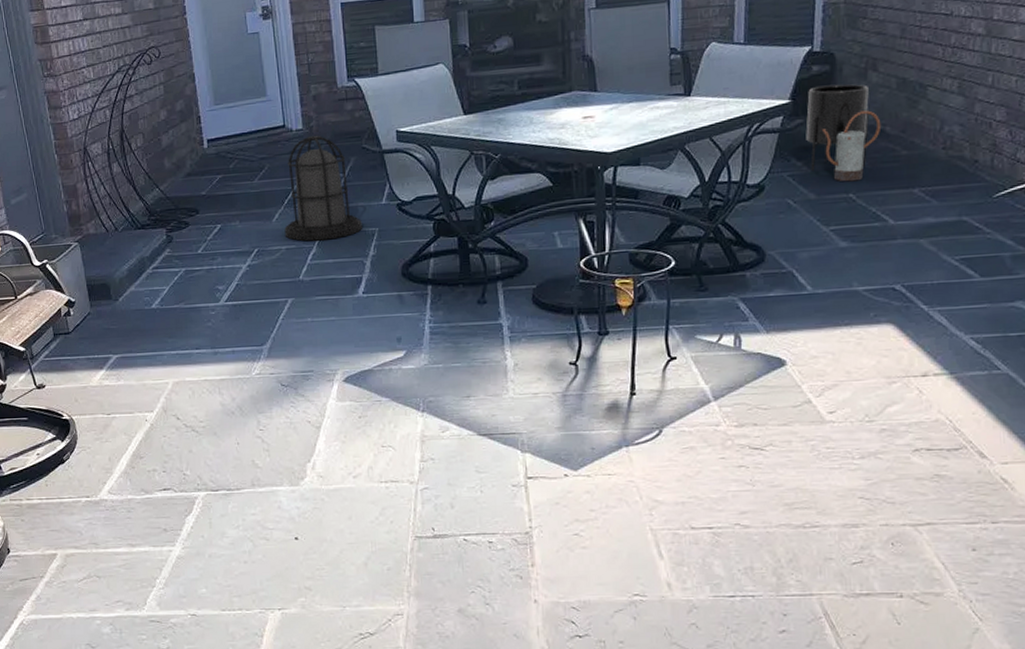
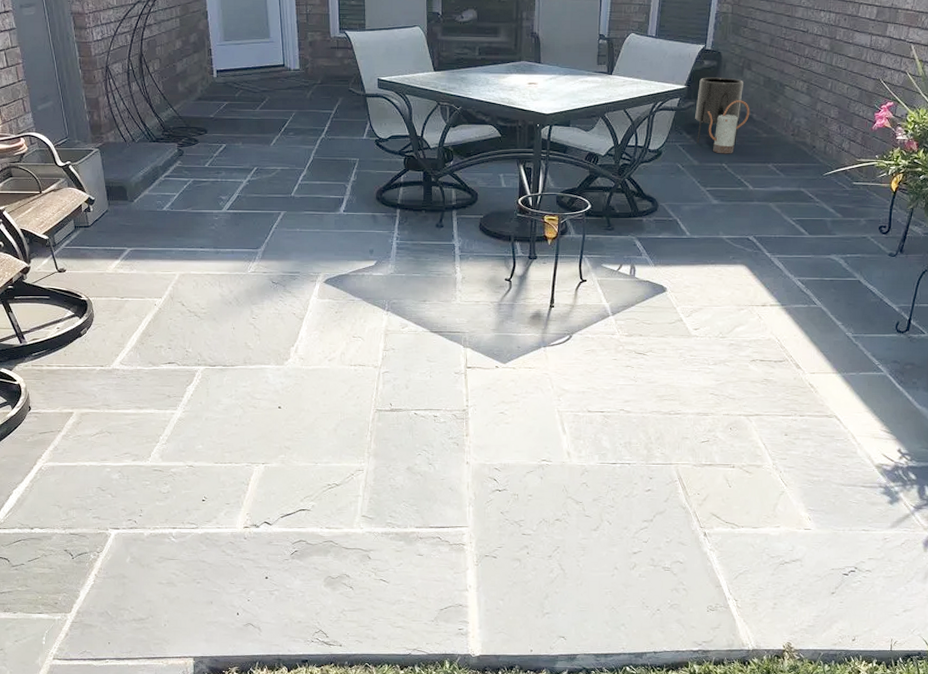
lantern: present [284,135,362,242] -> none [280,75,346,165]

